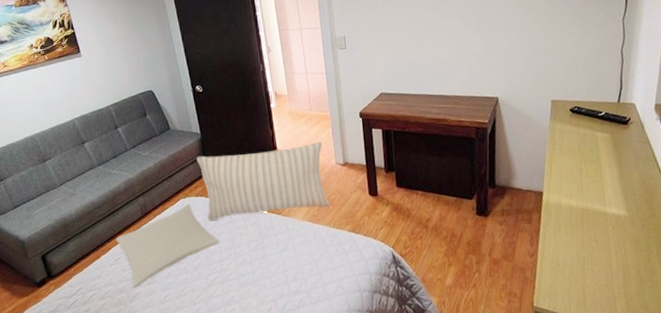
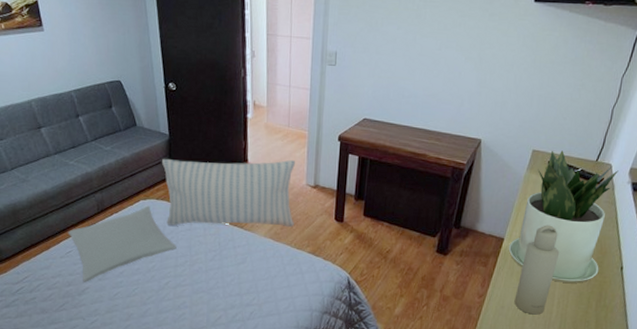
planter: none [549,97,651,231] -> present [508,150,618,283]
bottle: none [567,172,605,269] -> present [514,225,560,315]

